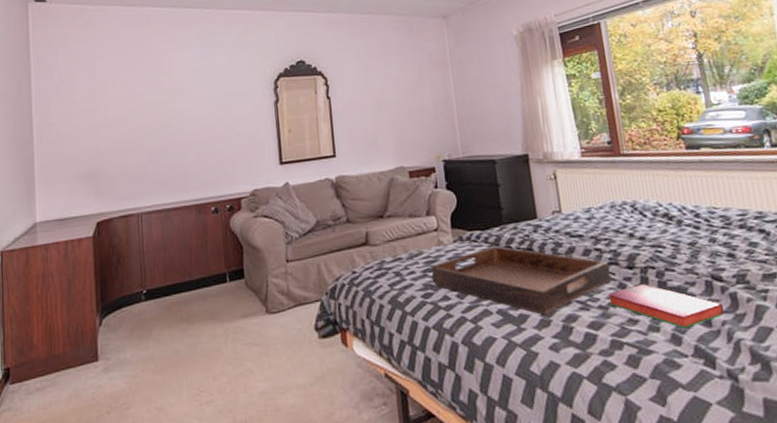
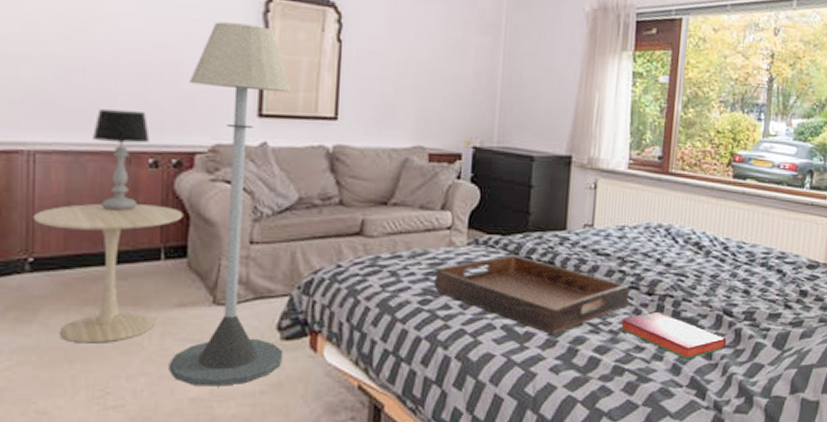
side table: none [143,240,238,353] -> present [32,204,183,343]
table lamp: none [175,174,211,249] -> present [93,109,150,211]
floor lamp: none [232,99,323,382] -> present [169,21,292,387]

